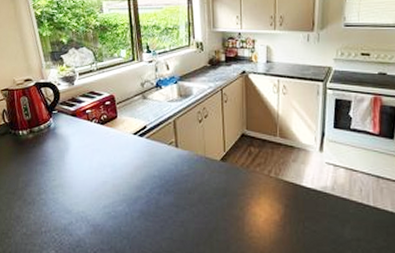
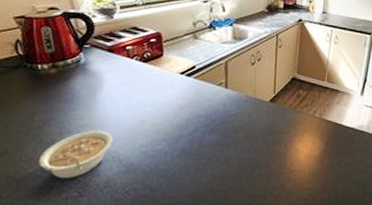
legume: none [24,190,81,237] -> present [38,130,113,179]

